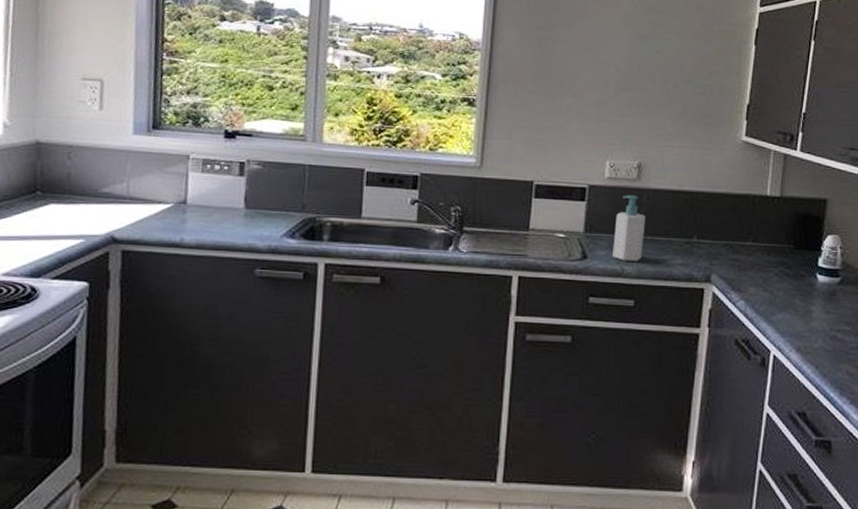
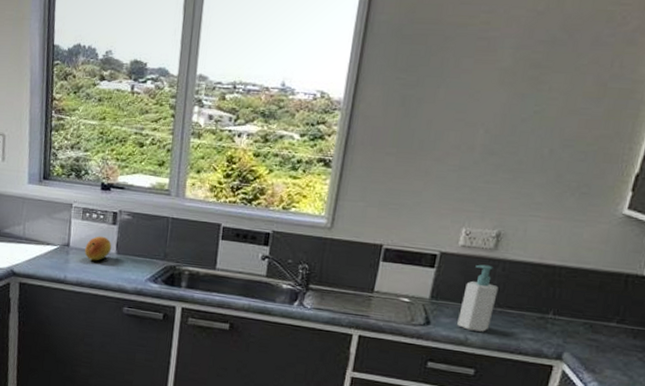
fruit: none [206,189,239,219] -> present [85,236,112,261]

